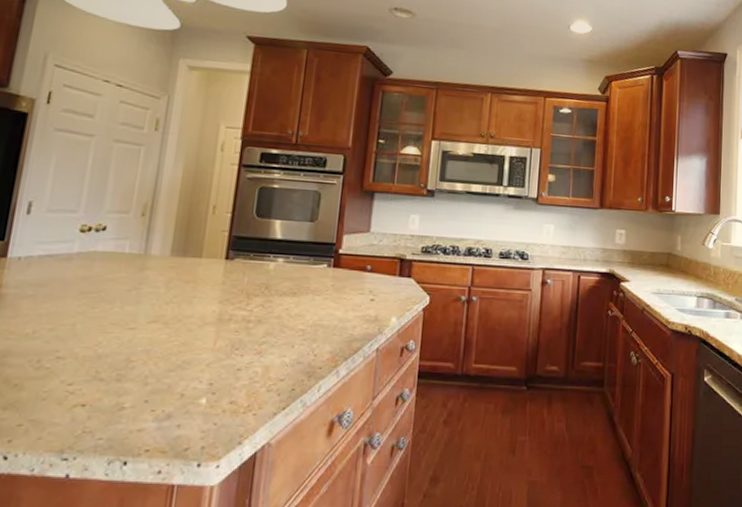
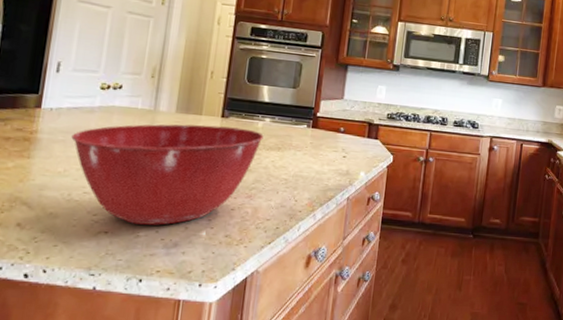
mixing bowl: none [43,269,276,393] -> present [71,124,264,225]

